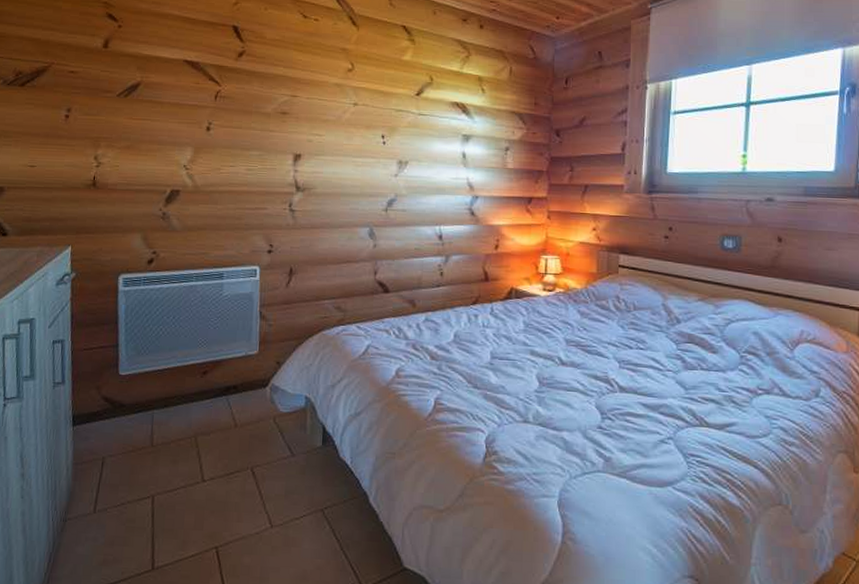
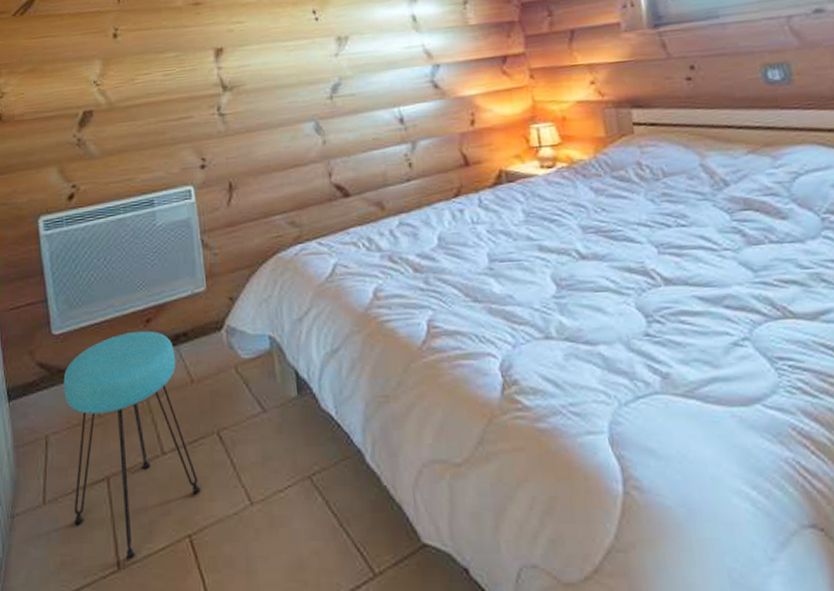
stool: none [119,380,232,562] -> present [63,330,202,560]

